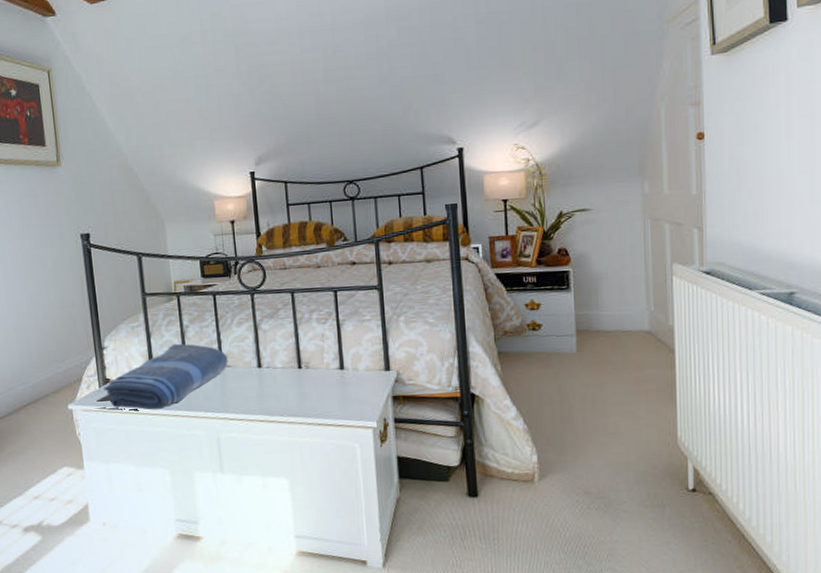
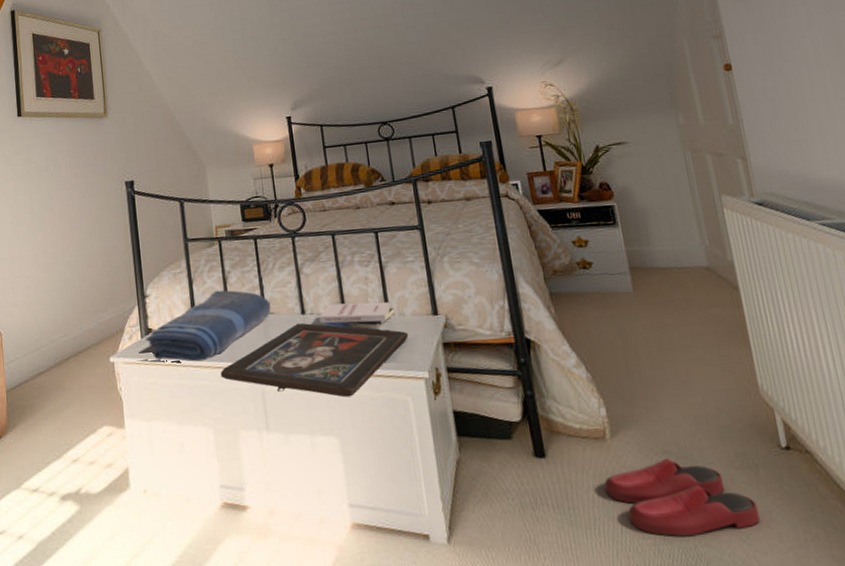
religious icon: none [177,375,360,444] -> present [220,323,408,398]
books: none [275,357,349,383] -> present [319,302,395,330]
slippers: none [528,497,659,562] -> present [605,457,760,537]

